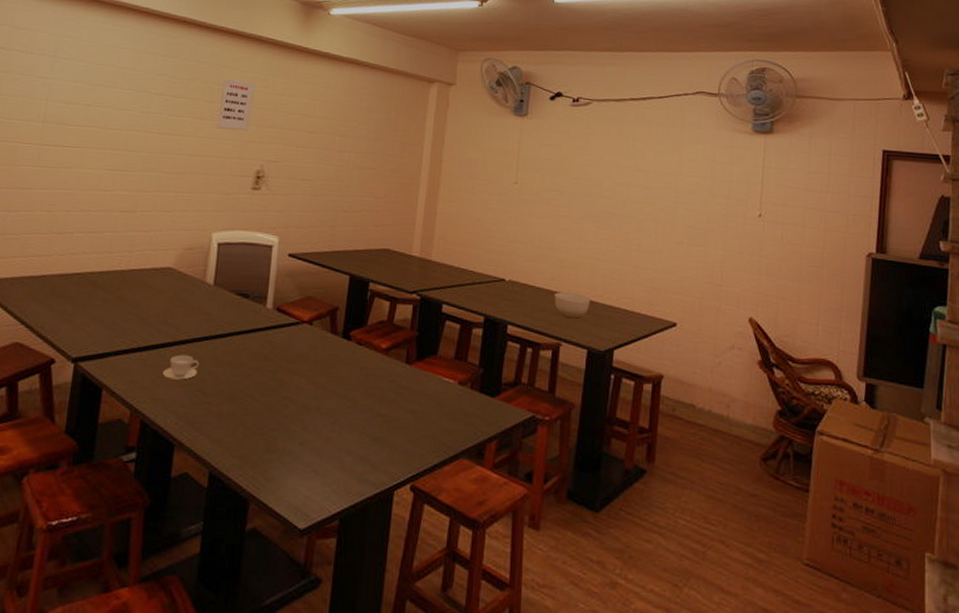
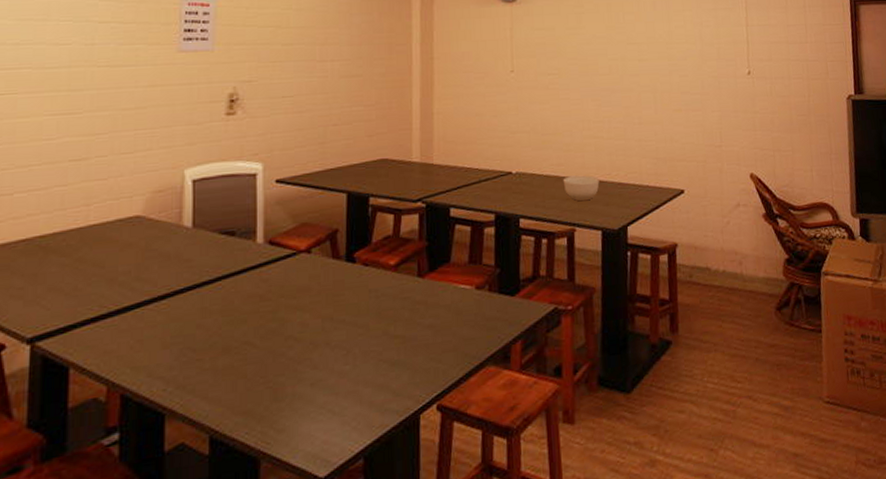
teacup: present [163,354,199,380] -> none [142,310,185,342]

